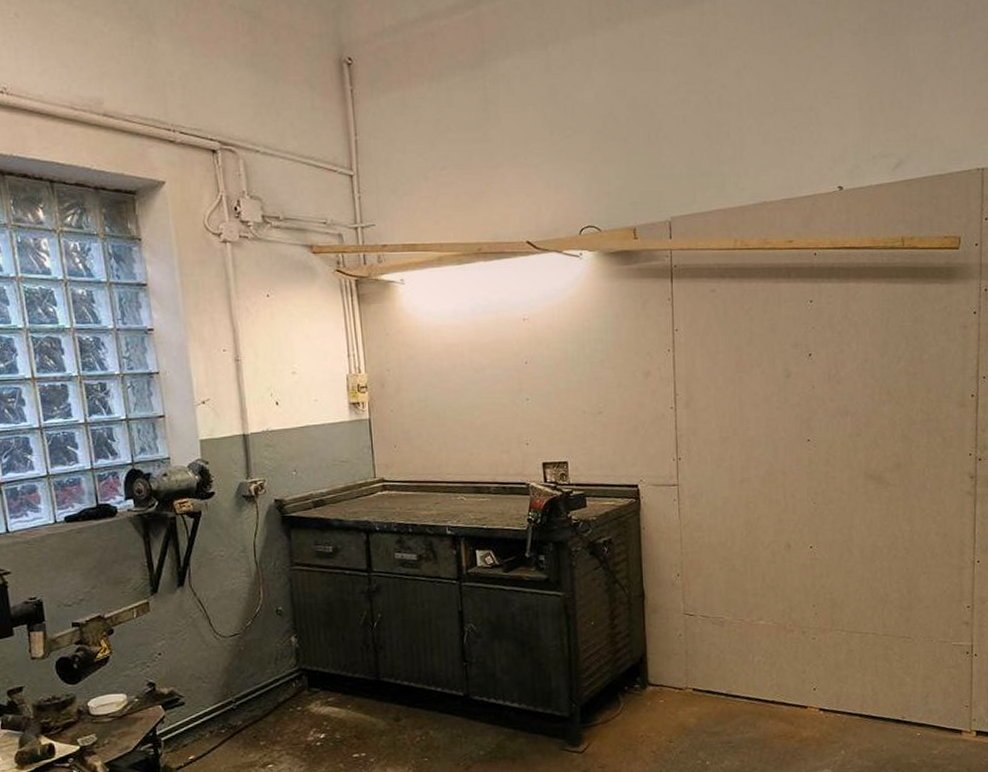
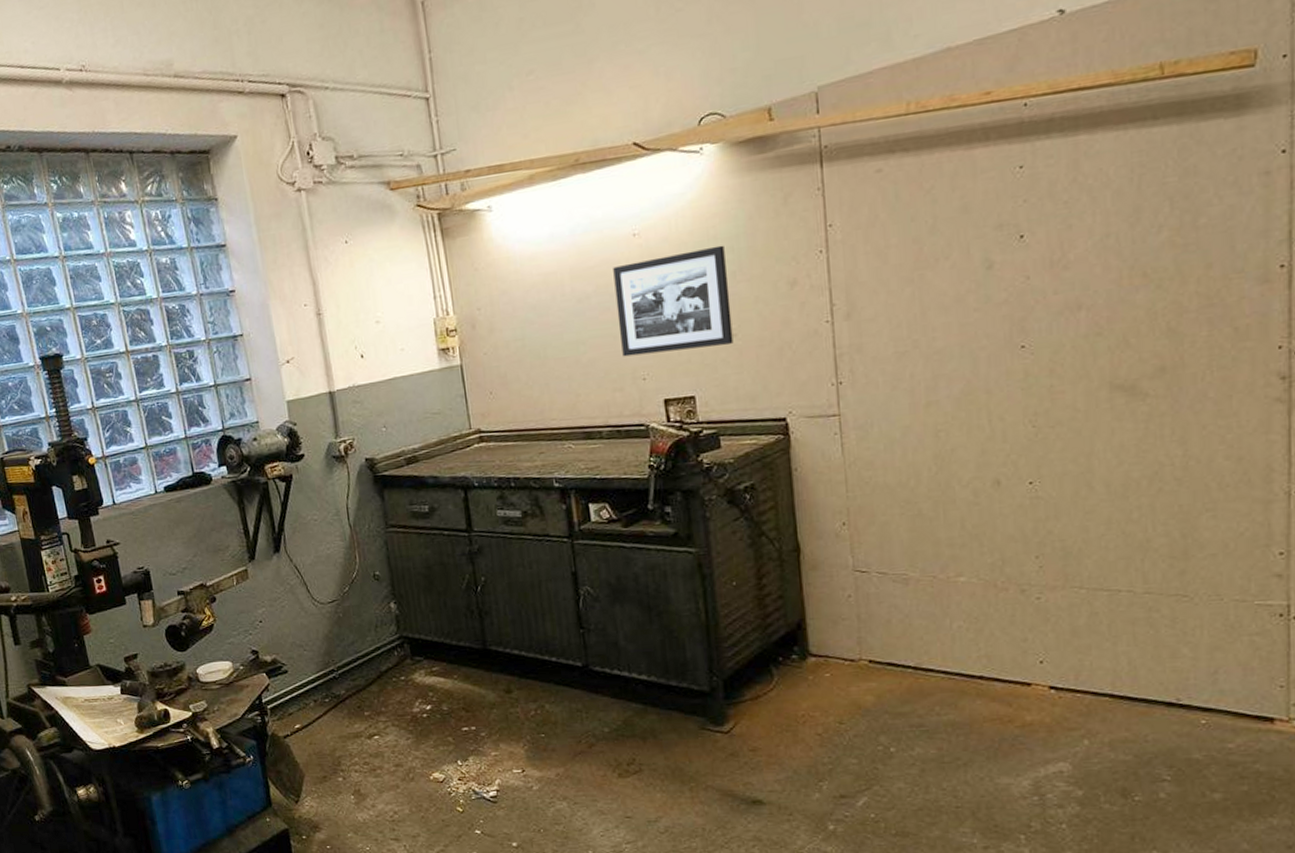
picture frame: none [506,336,600,424] -> present [613,245,734,357]

